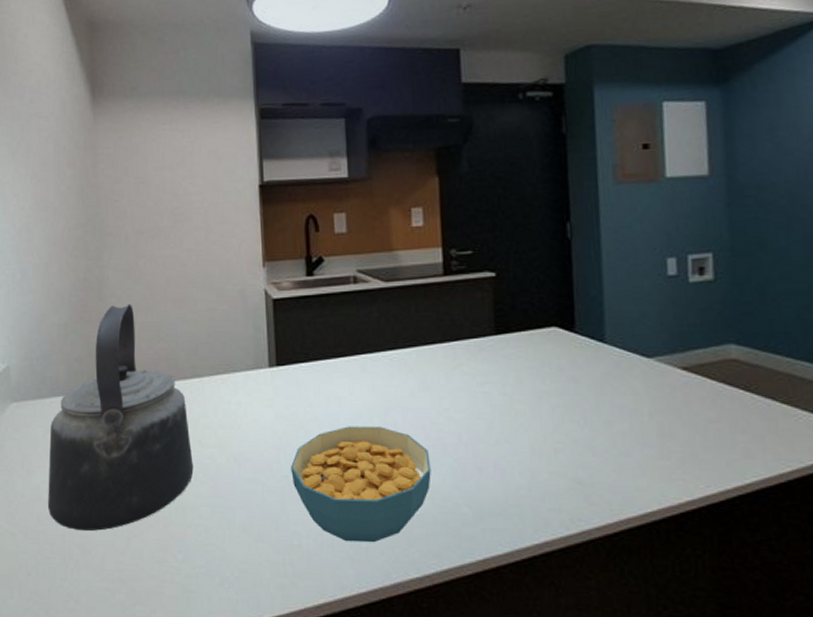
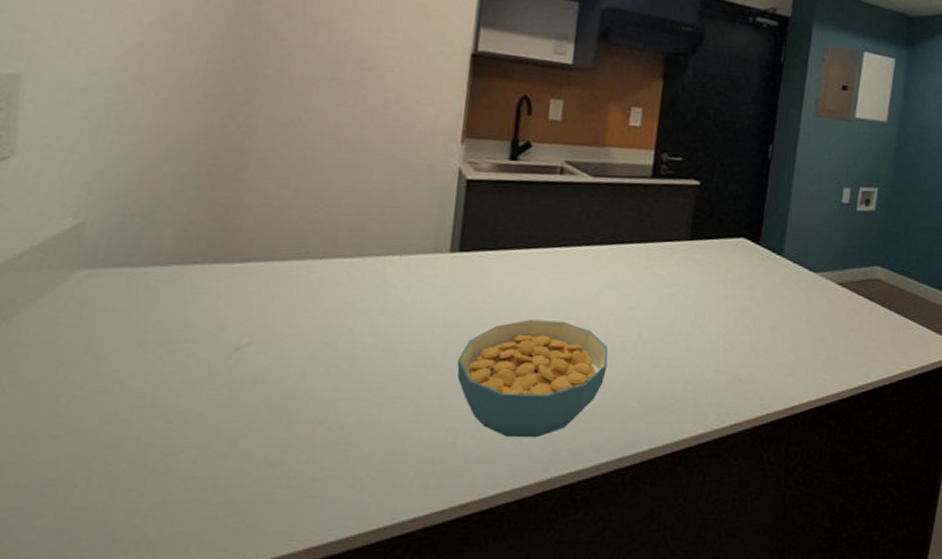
kettle: present [48,303,194,532] -> none [119,162,341,432]

